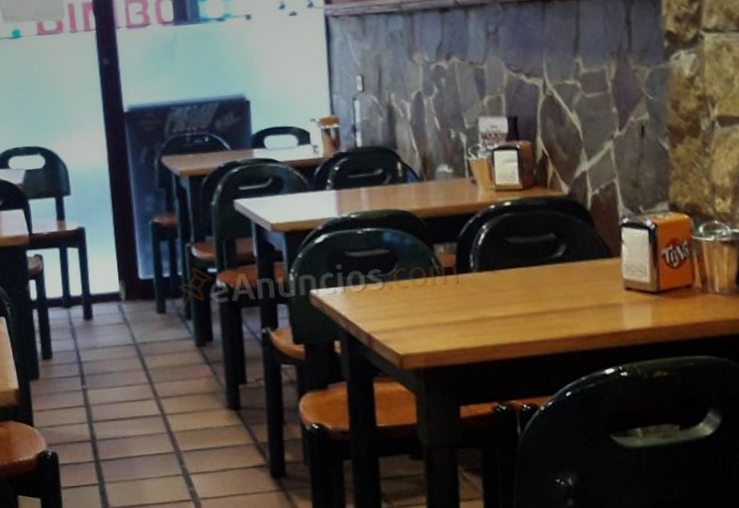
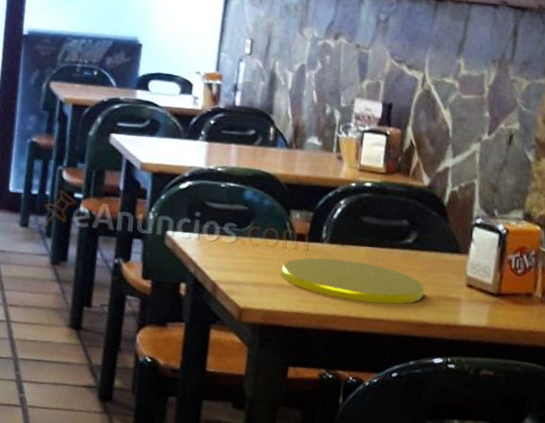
plate: none [434,285,584,326] -> present [280,257,424,305]

